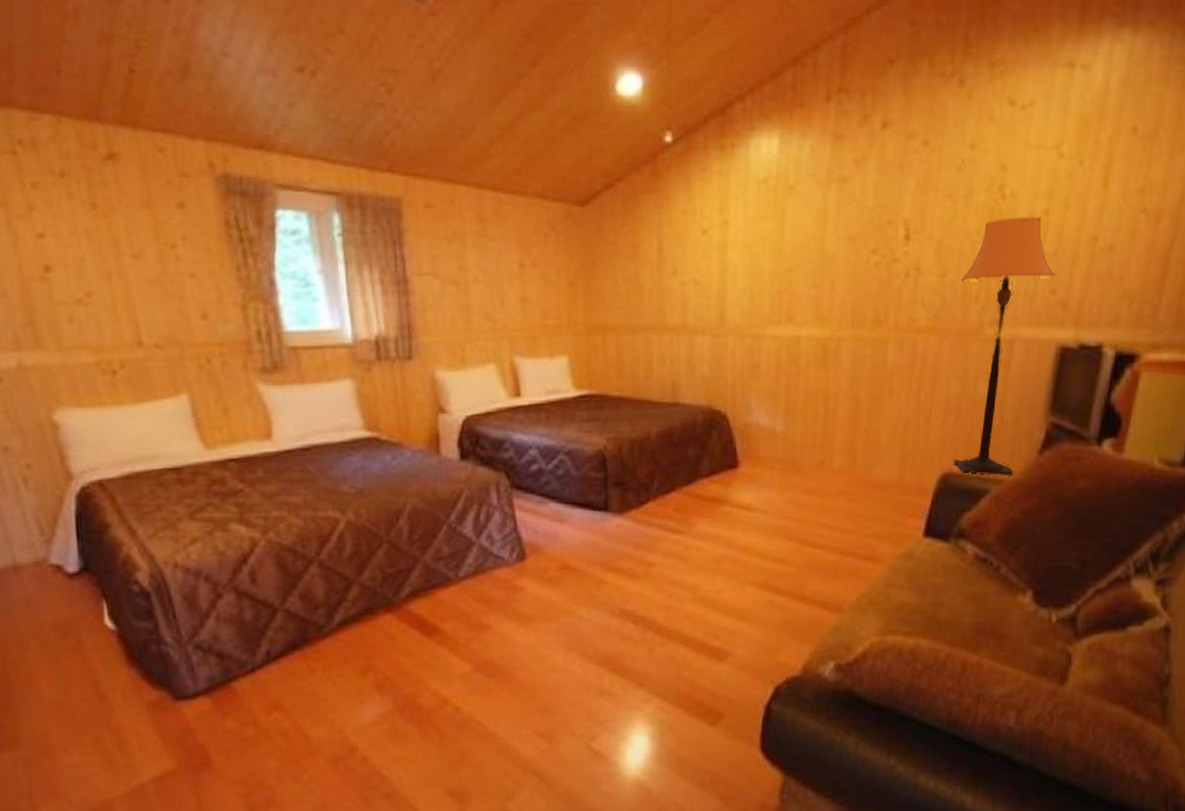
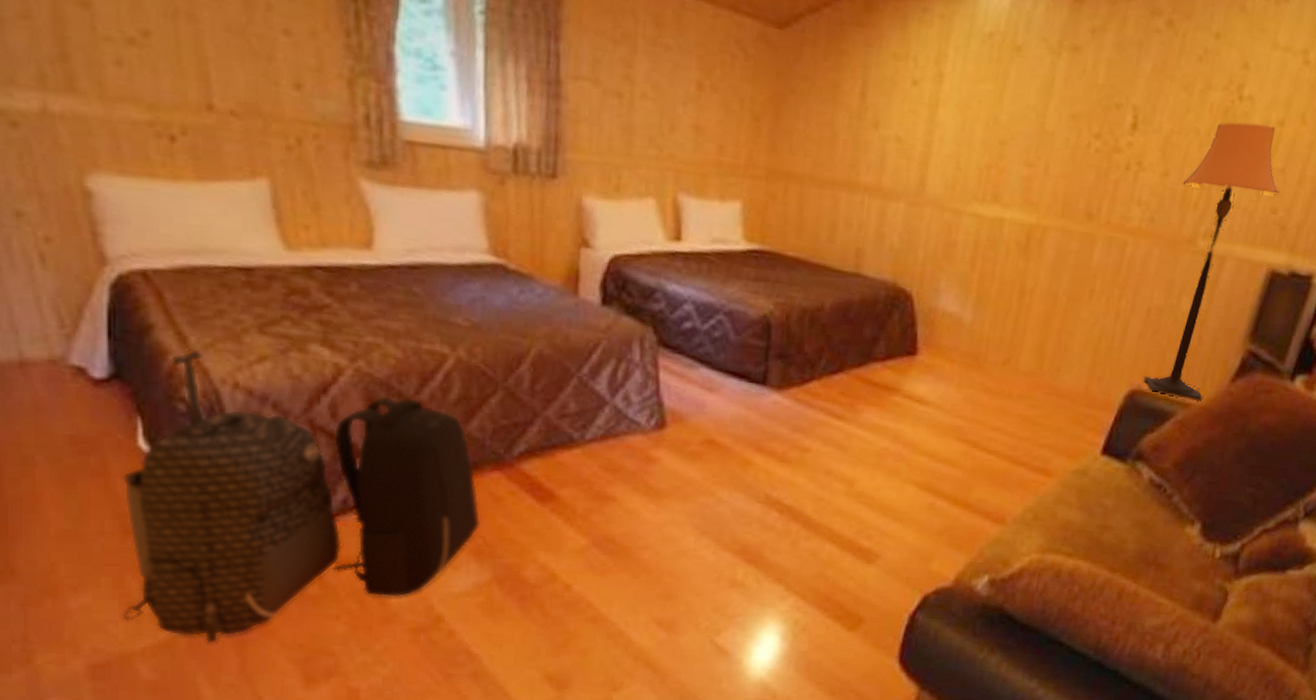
suitcase: none [95,539,269,786] -> present [122,349,342,643]
backpack: none [255,559,380,733] -> present [331,396,481,597]

